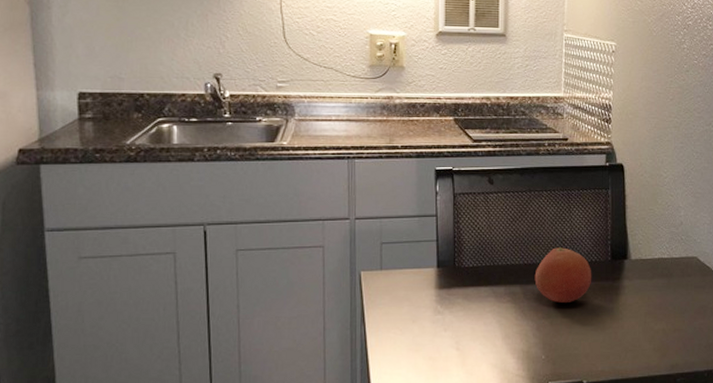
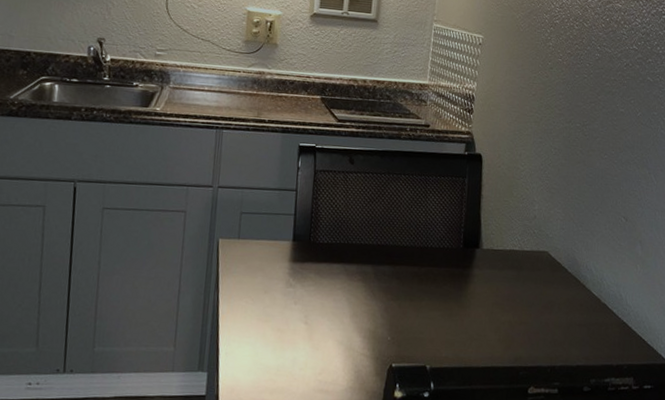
fruit: present [534,247,592,304] -> none [386,231,443,287]

